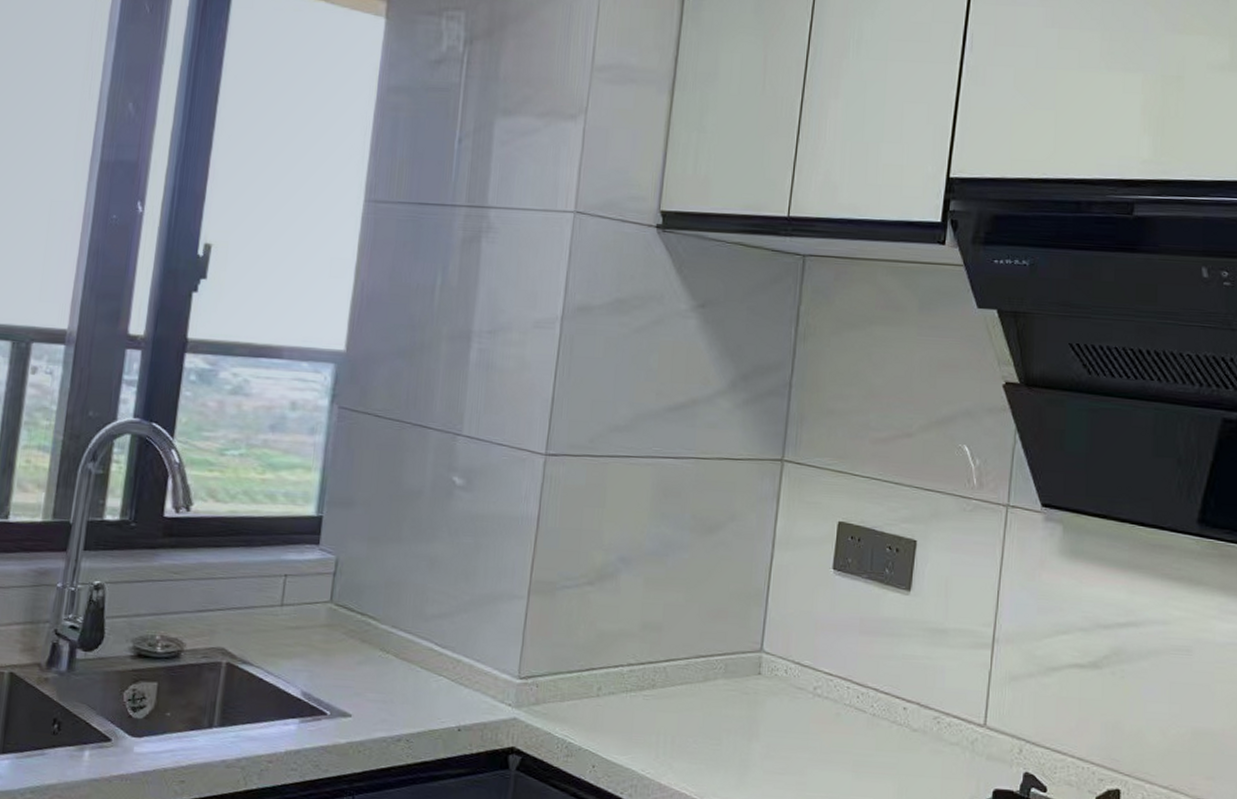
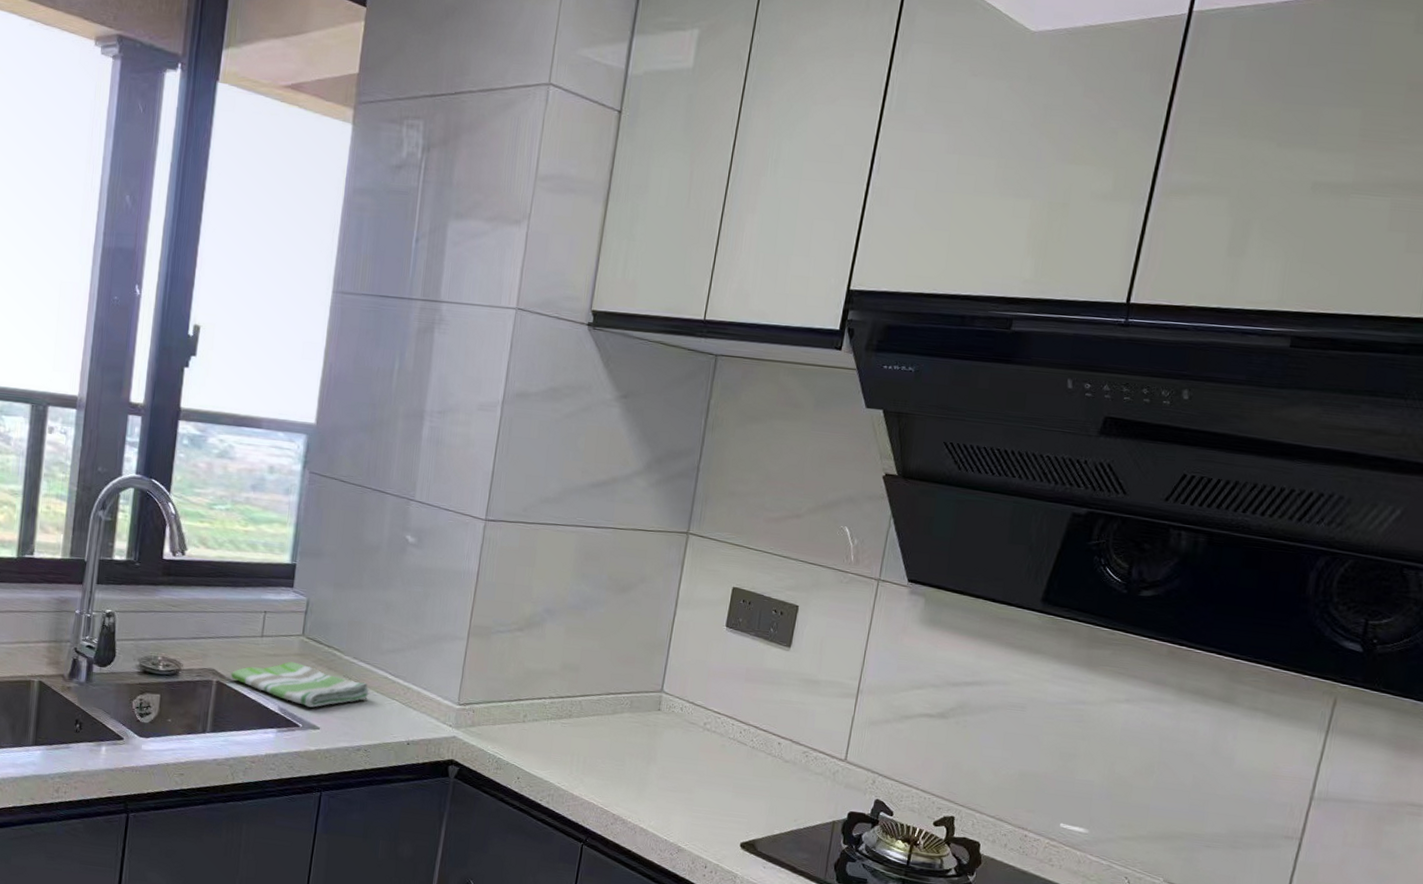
dish towel: none [243,634,411,690] -> present [230,661,369,708]

